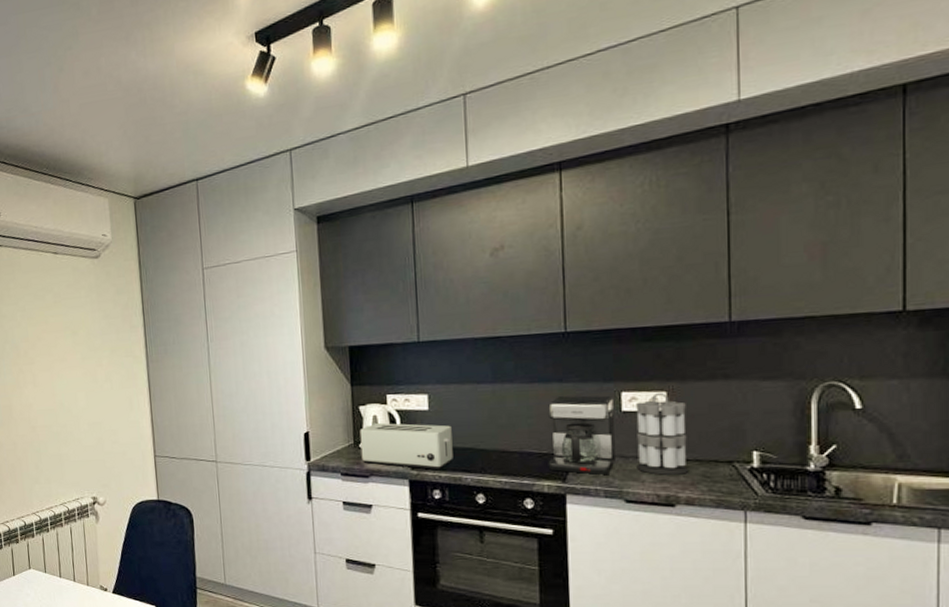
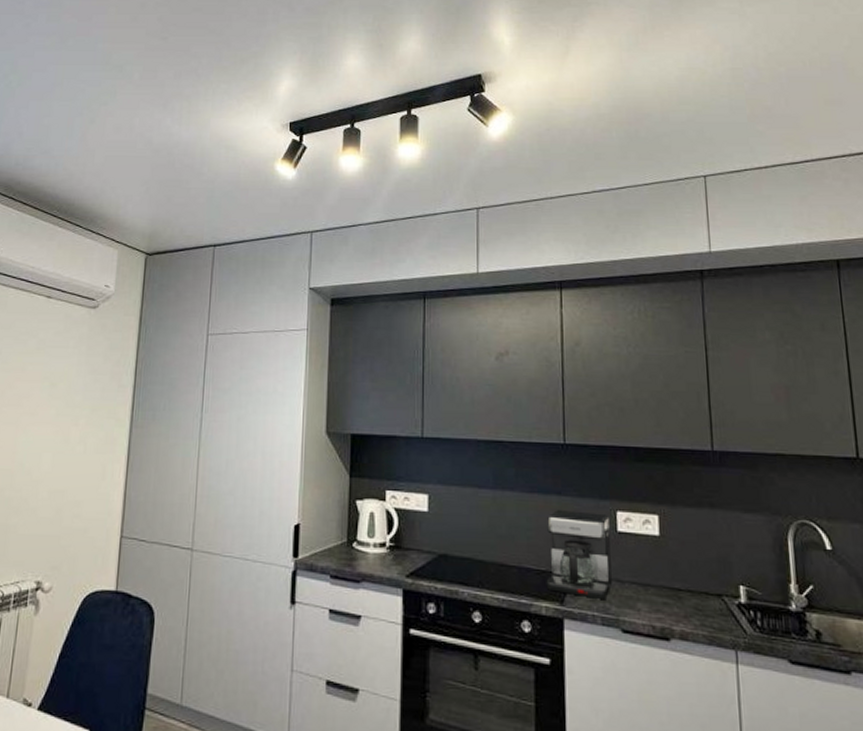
toaster: present [359,423,453,471] -> none [354,521,451,581]
spice rack: present [636,392,688,475] -> none [630,515,681,605]

